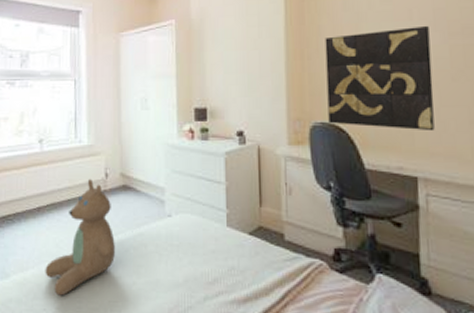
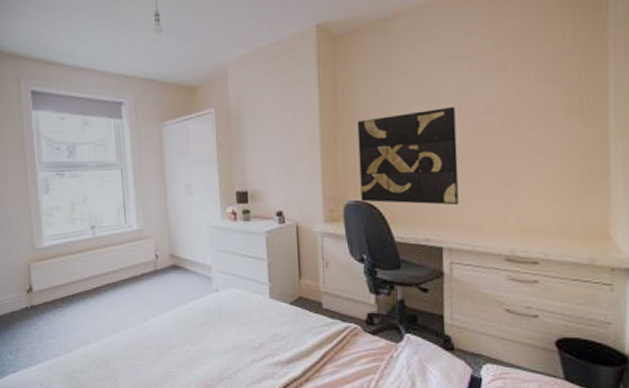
teddy bear: present [45,179,115,296] -> none [105,261,168,365]

